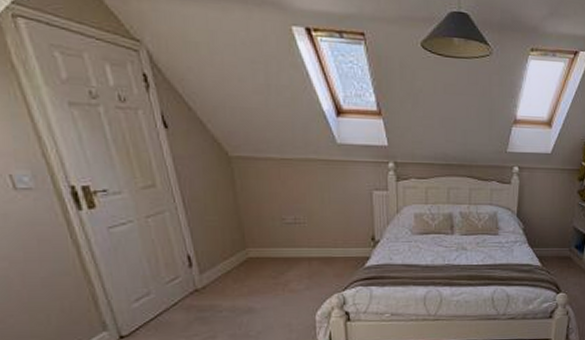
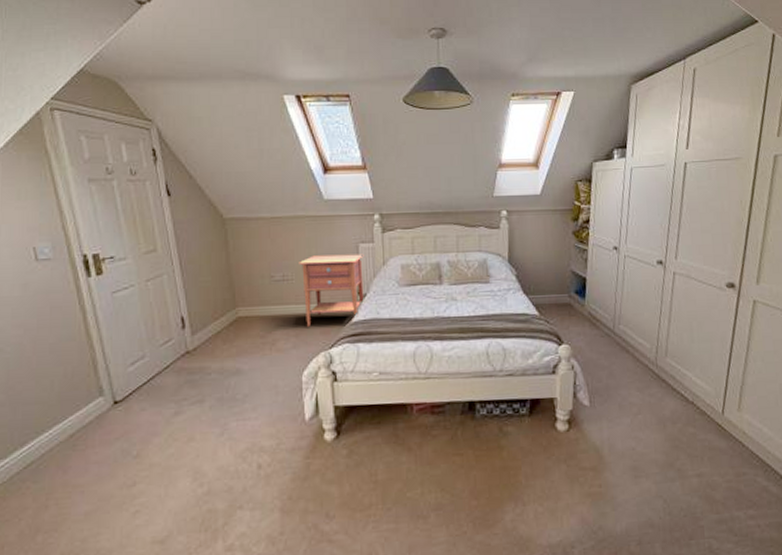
nightstand: none [311,200,378,269] -> present [299,254,364,327]

